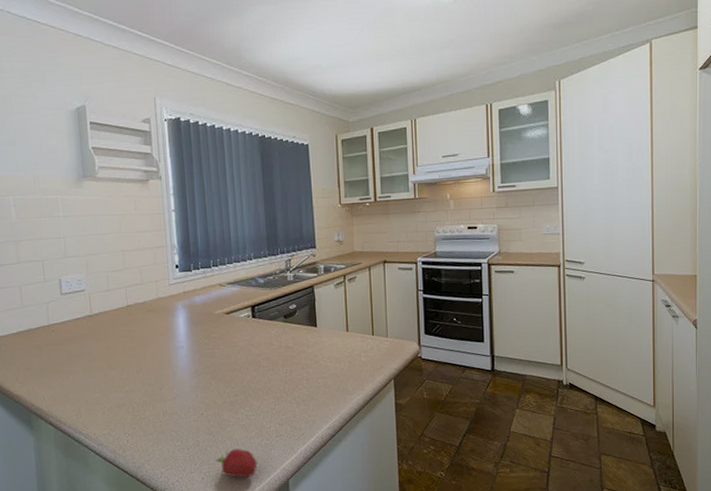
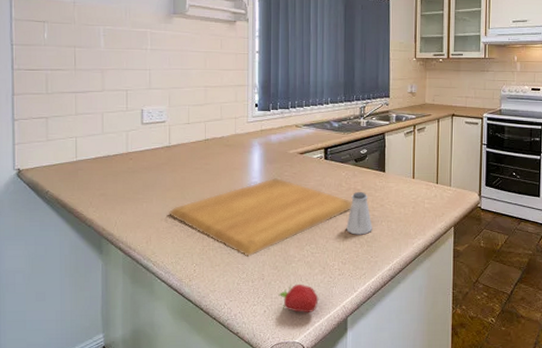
chopping board: none [96,340,285,424] -> present [169,177,352,257]
saltshaker: none [280,348,308,394] -> present [346,191,372,235]

